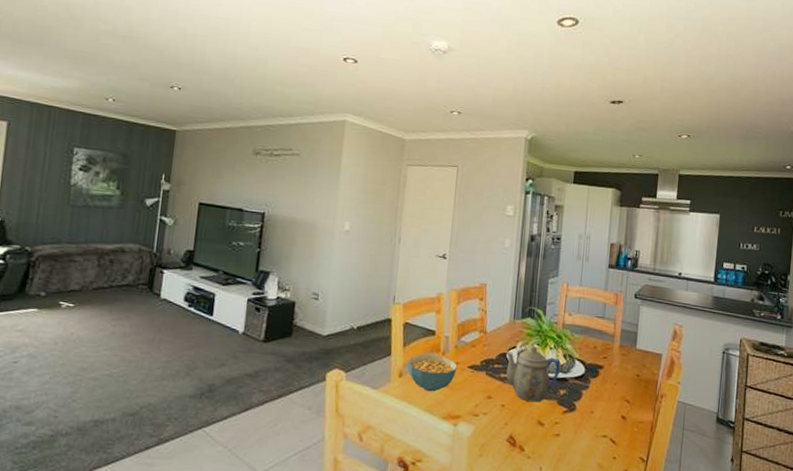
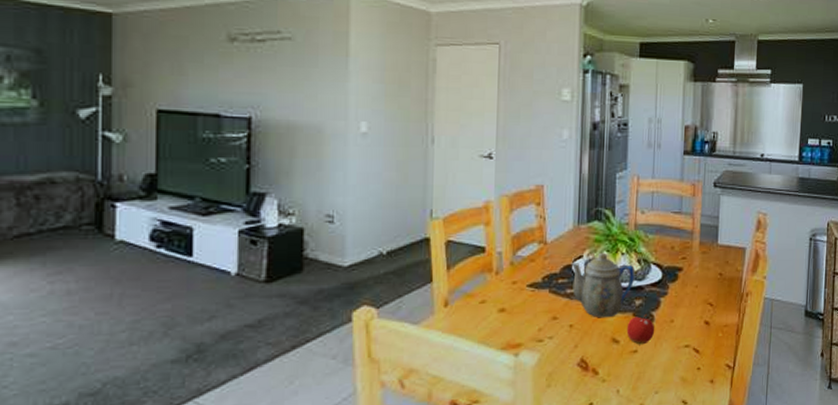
cereal bowl: present [407,354,458,392] -> none [453,276,515,320]
fruit: none [551,403,577,430] -> present [626,314,655,345]

